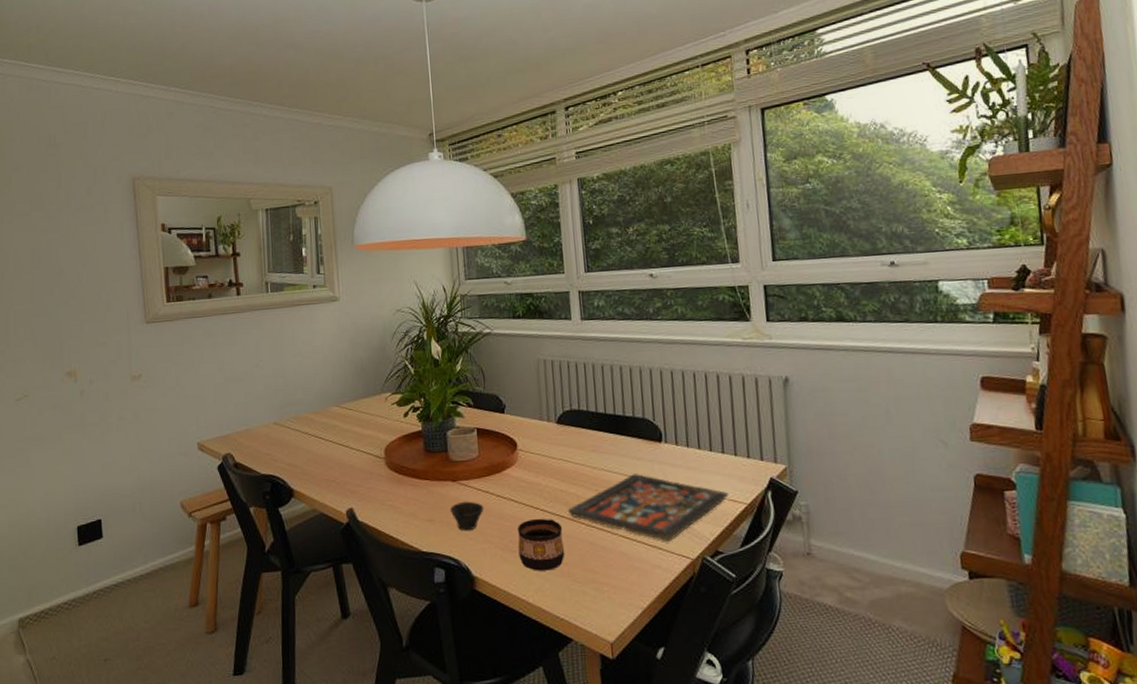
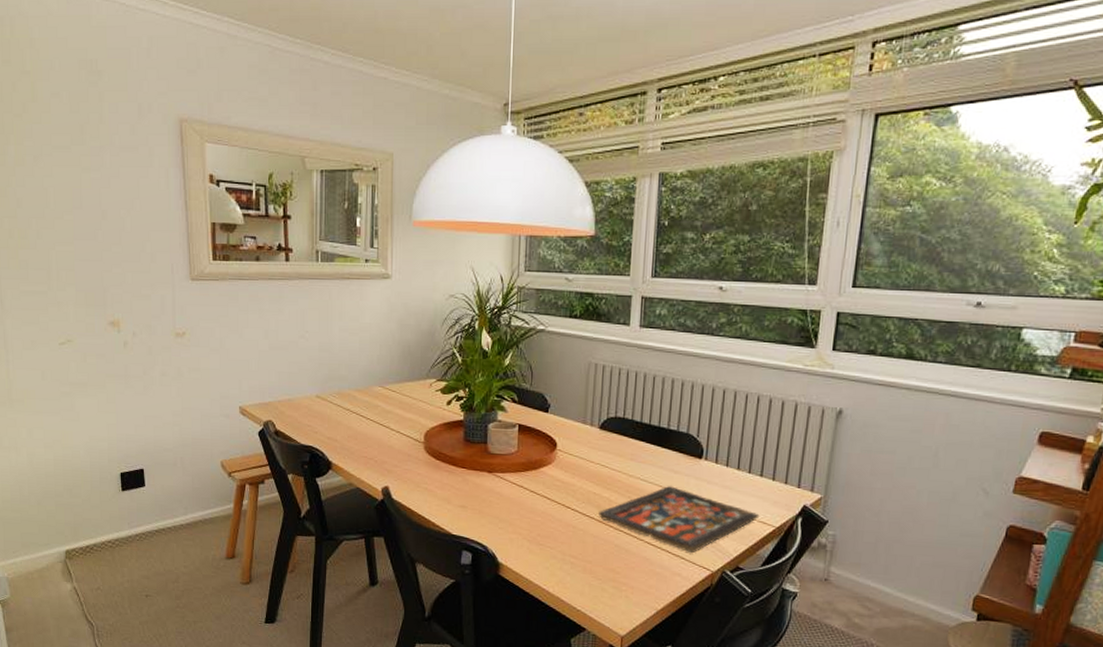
cup: present [449,501,484,531] -> none [483,492,517,521]
cup: present [518,518,565,571] -> none [545,516,590,566]

